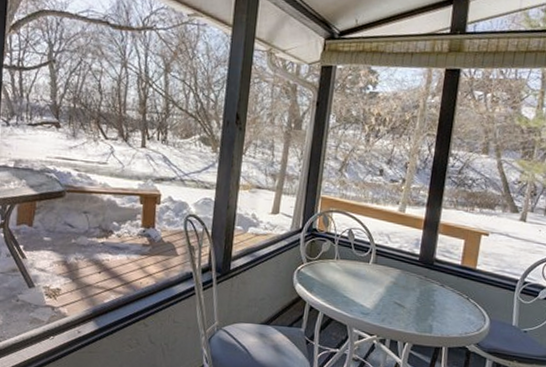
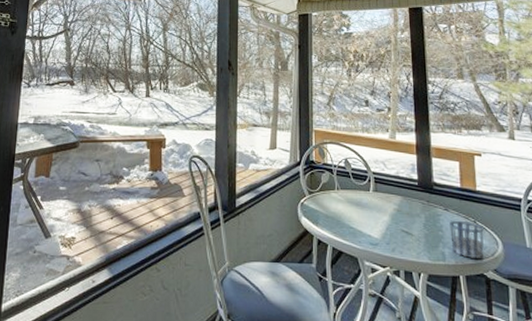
cup: none [440,295,475,333] -> present [449,220,485,260]

